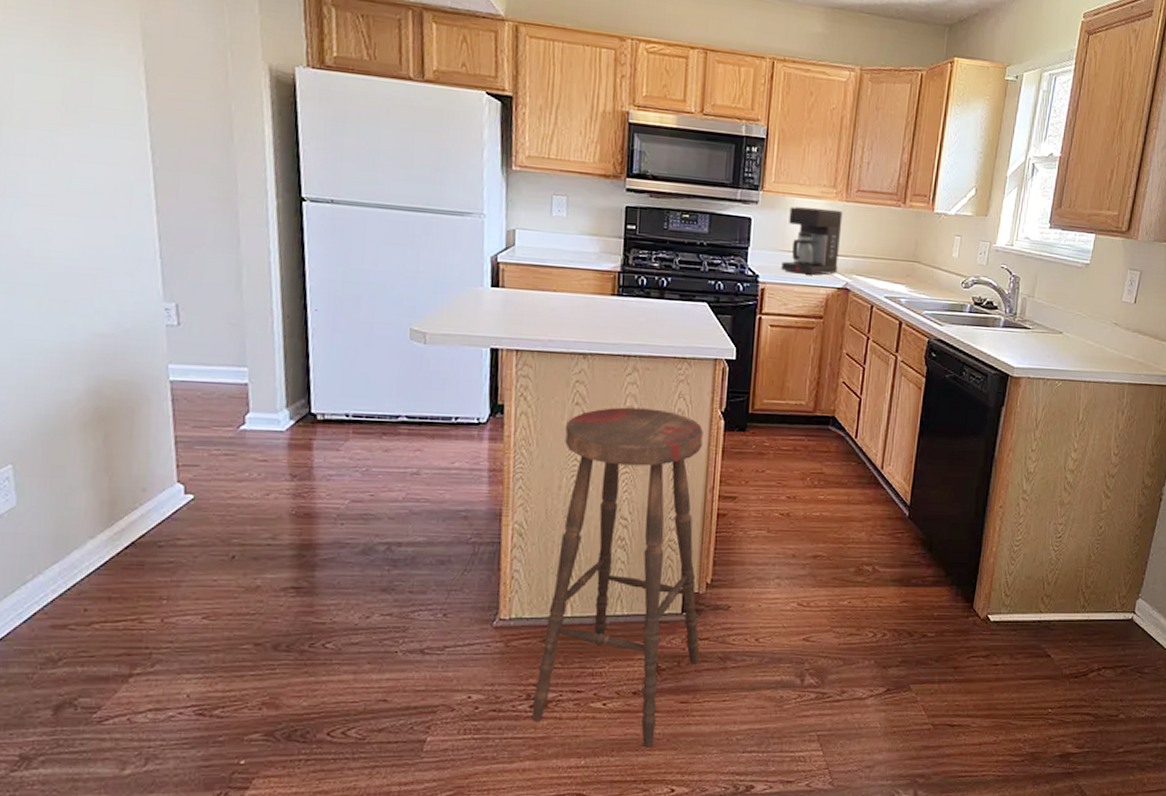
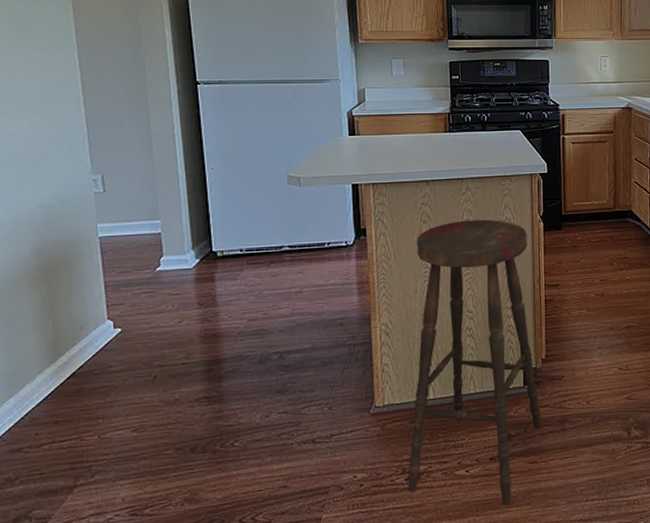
coffee maker: present [781,206,843,275] -> none [576,47,621,100]

